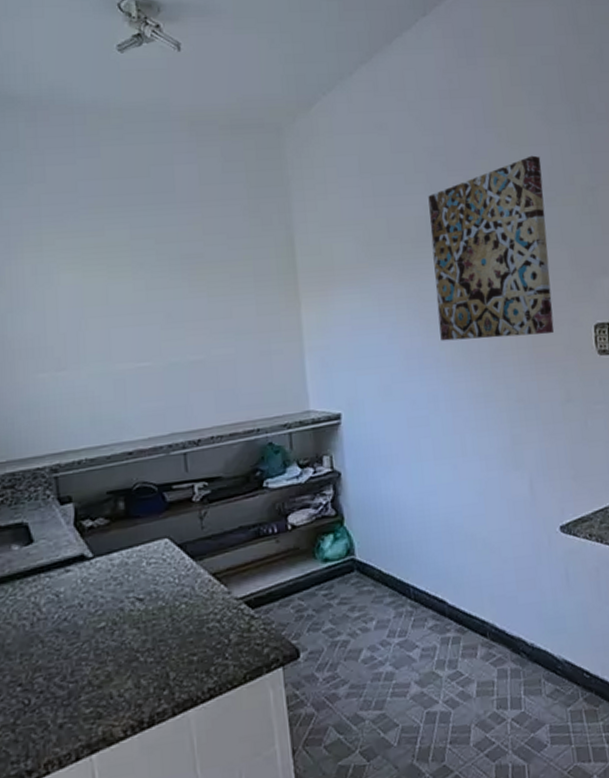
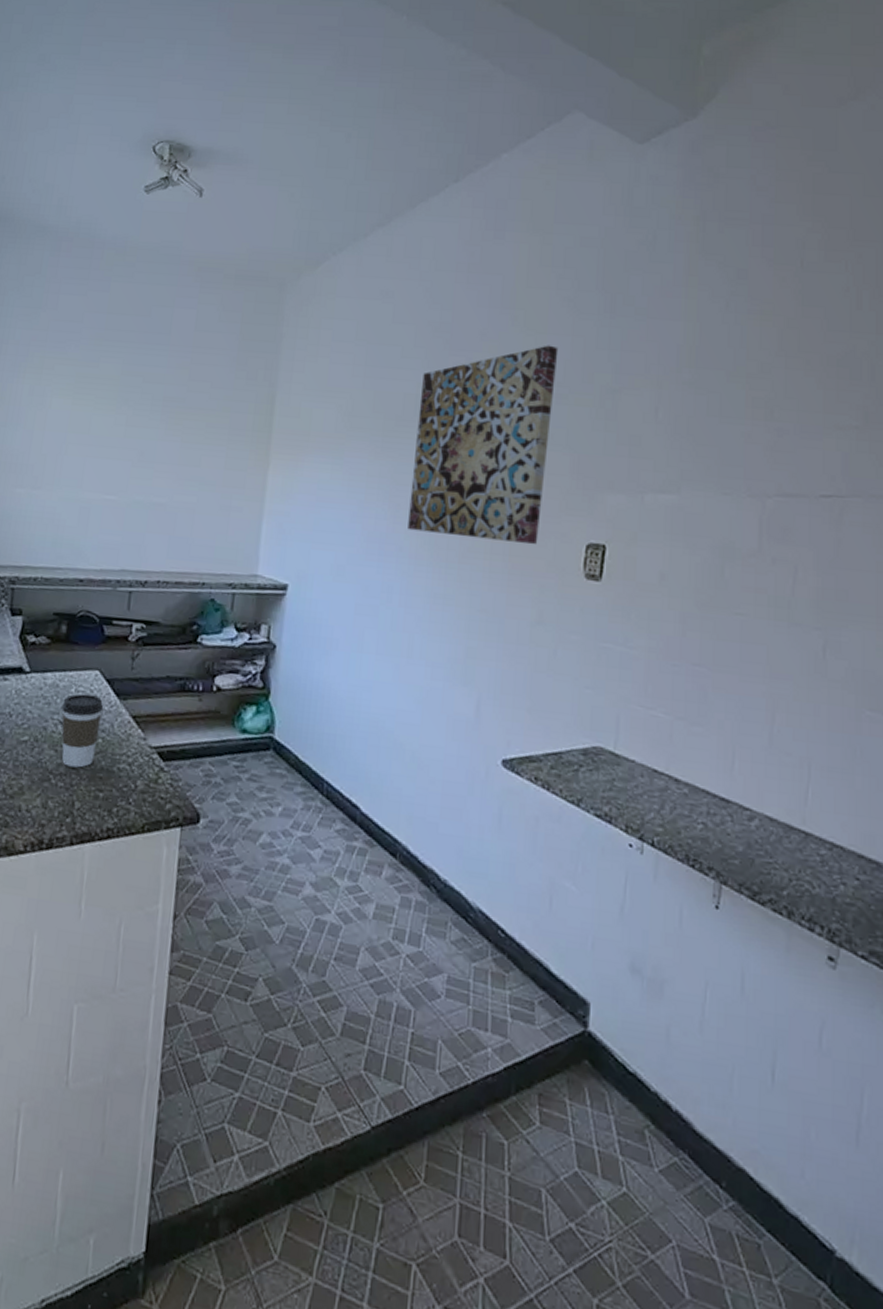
coffee cup: none [135,563,181,641] -> present [61,693,104,768]

